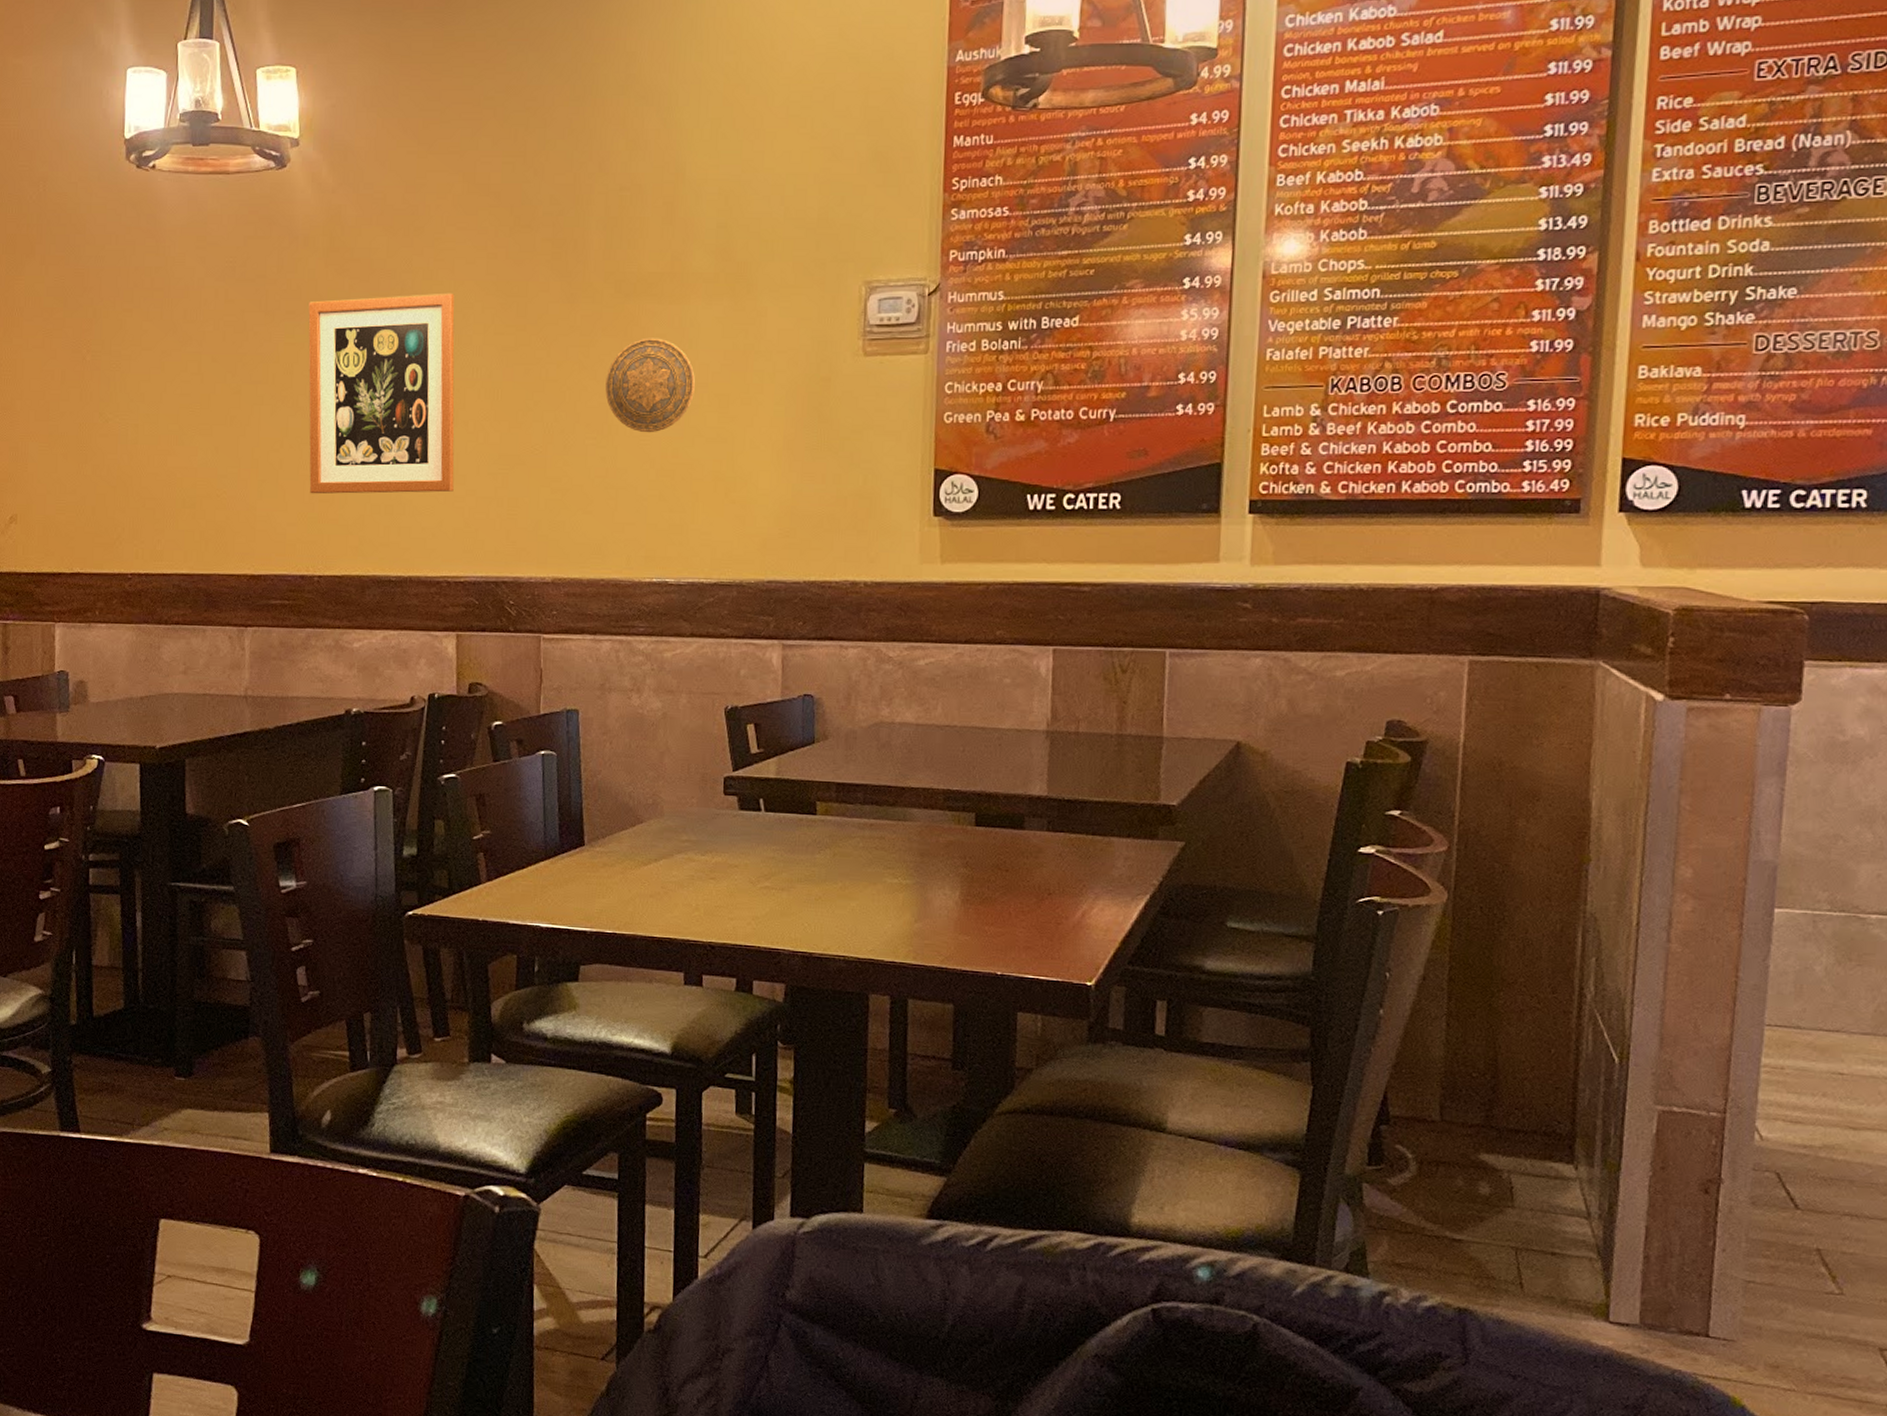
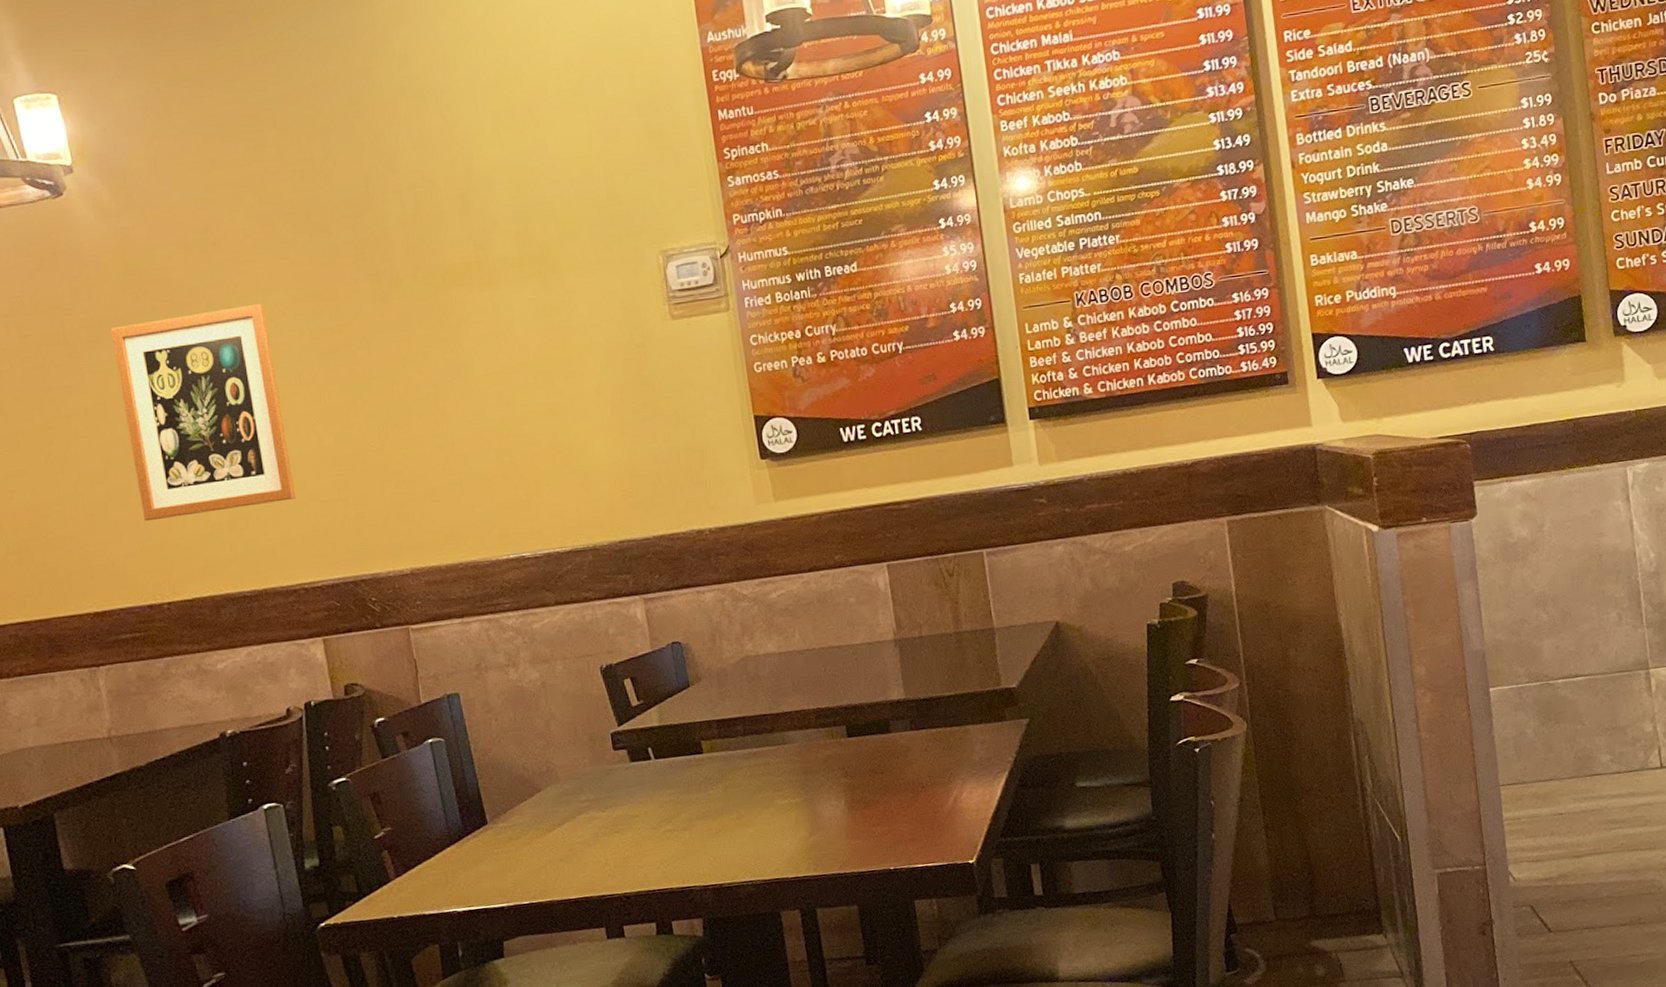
decorative plate: present [605,338,696,433] -> none [430,324,519,417]

